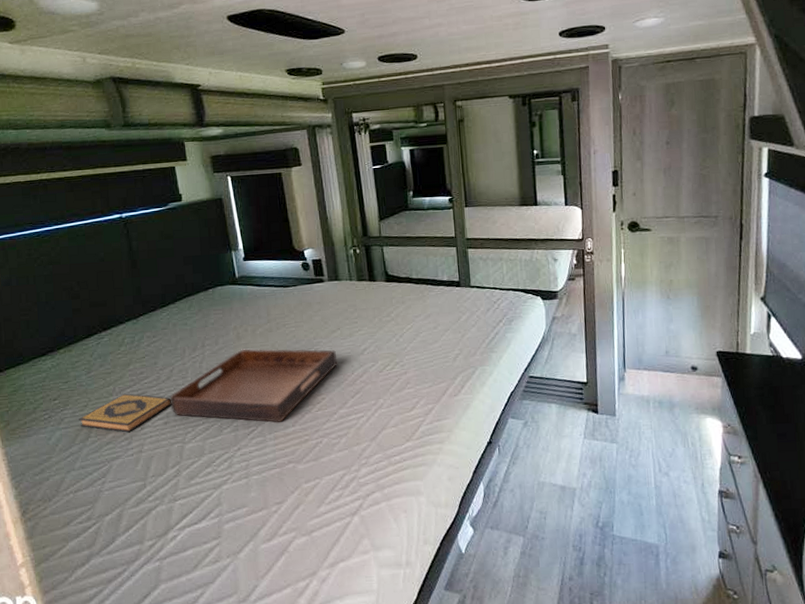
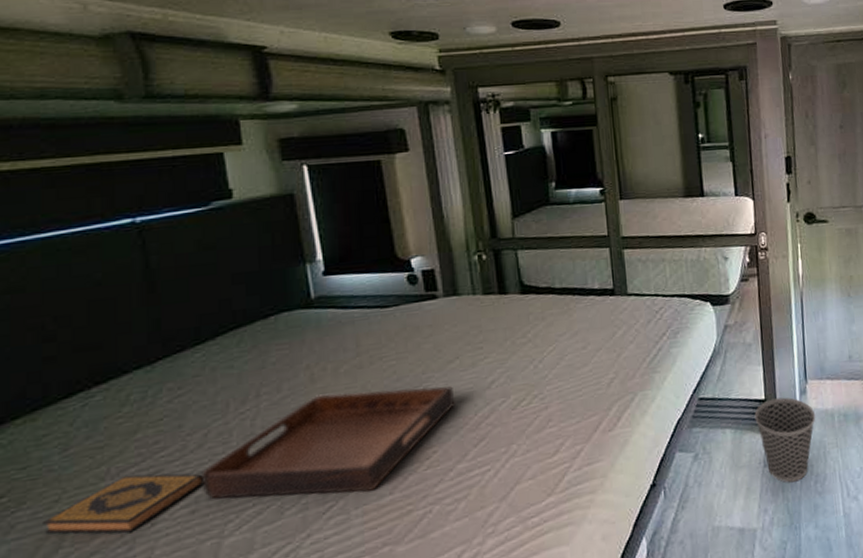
wastebasket: none [577,382,633,454] -> present [754,397,816,483]

